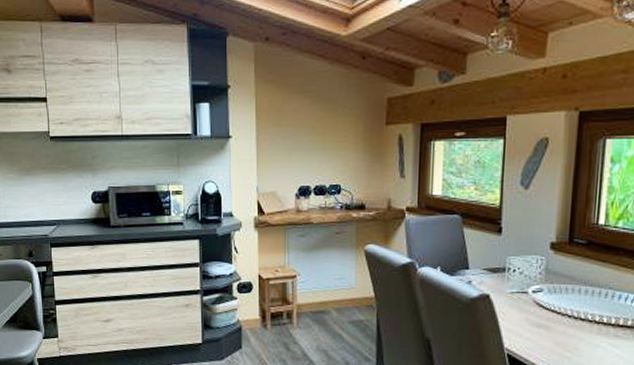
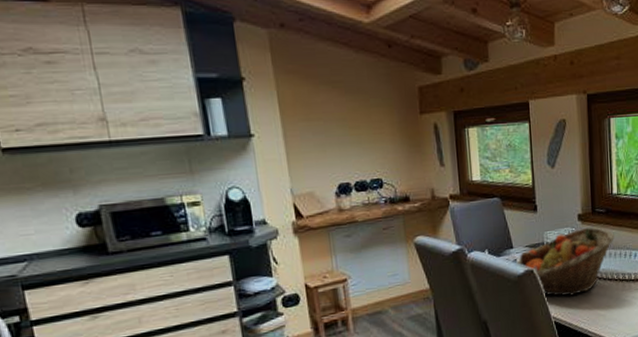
fruit basket: none [471,257,595,330] -> present [517,227,614,296]

